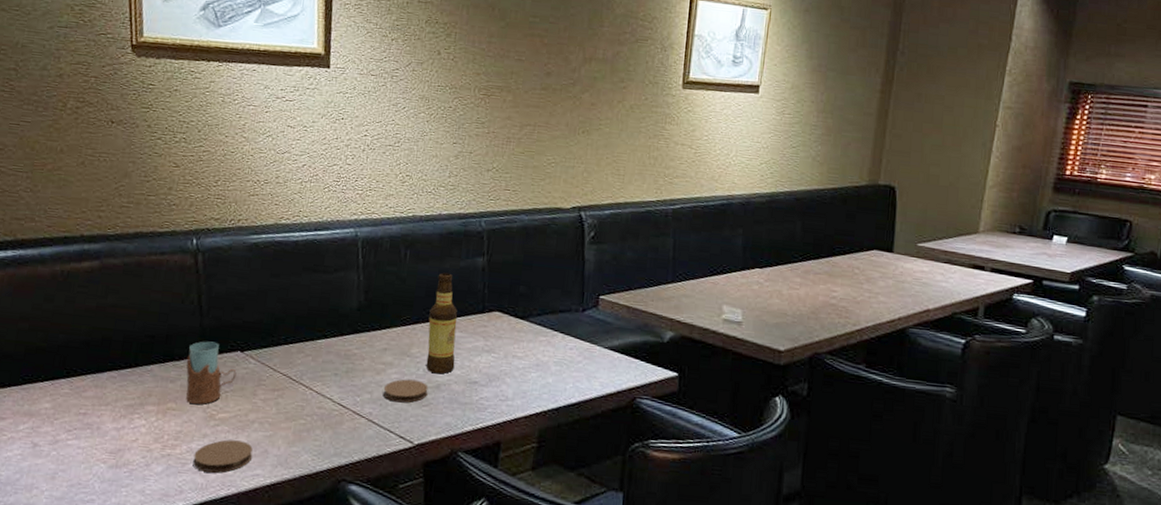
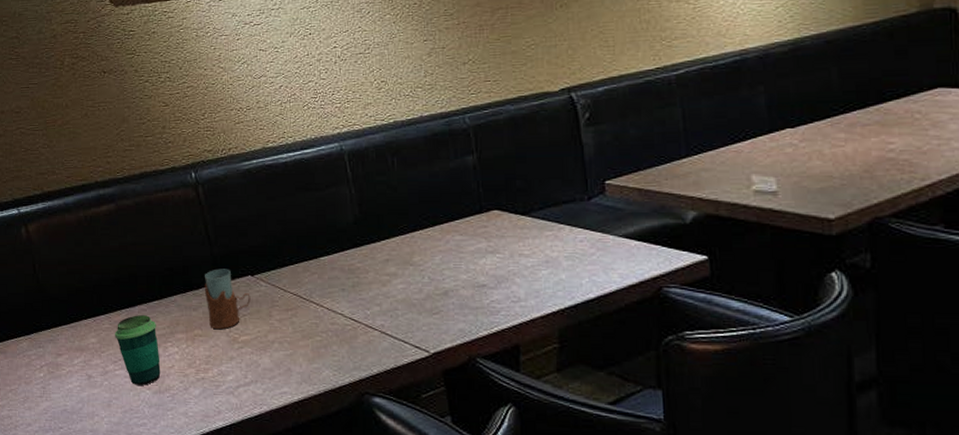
cup: none [74,382,125,458] -> present [115,315,161,385]
coaster: present [193,439,253,473] -> none [225,361,278,393]
coaster: present [383,379,429,403] -> none [391,288,436,313]
bottle: present [426,272,457,375] -> none [426,176,460,280]

